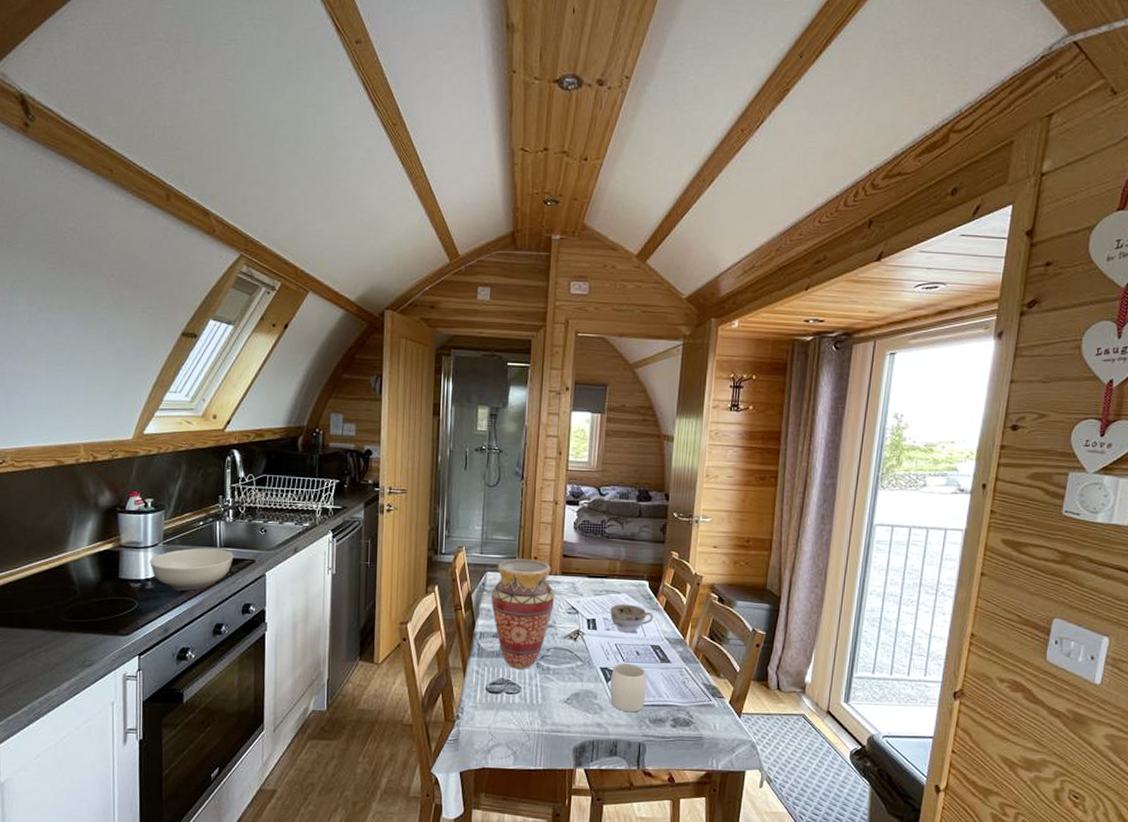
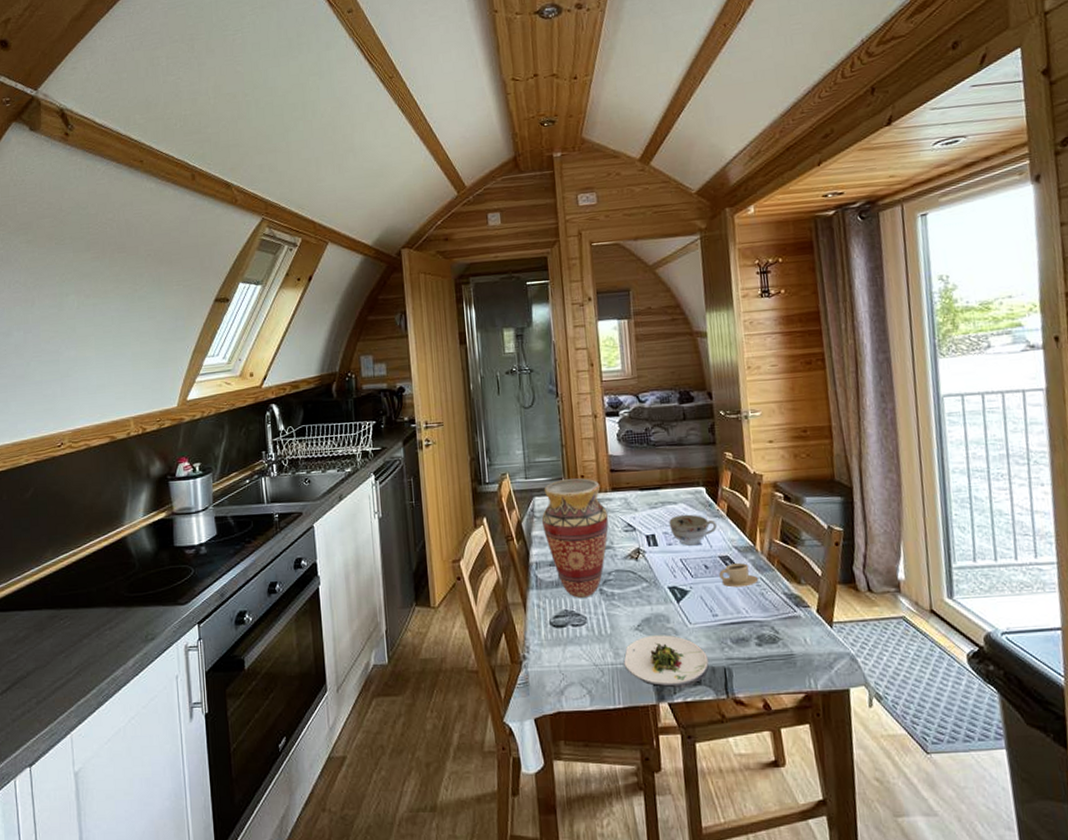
bowl: present [150,548,234,591] -> none [202,505,281,552]
salad plate: none [549,709,626,758] -> present [624,635,709,689]
mug: present [610,662,647,713] -> none [681,578,723,634]
cup: none [648,653,684,675] -> present [719,563,759,588]

